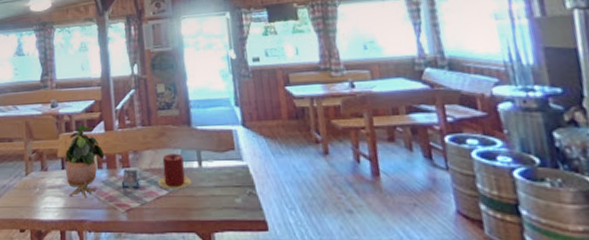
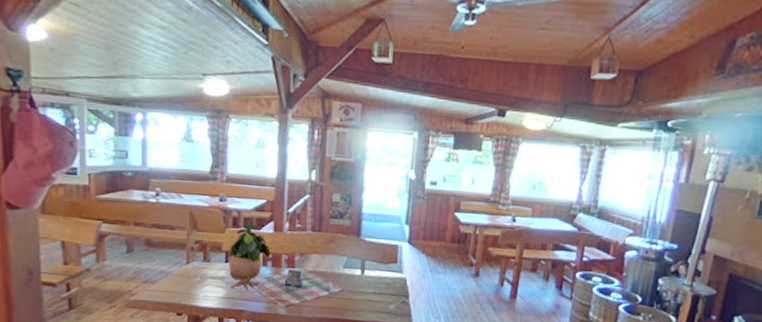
candle: present [157,153,192,190] -> none [320,260,353,292]

